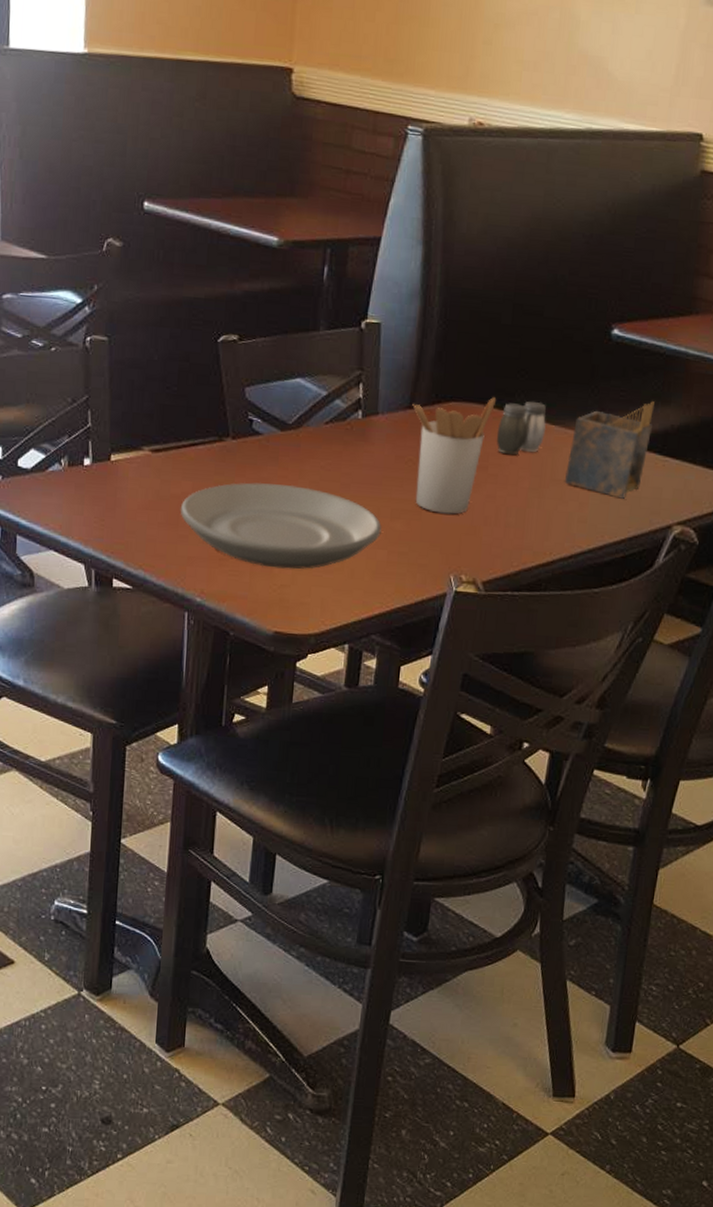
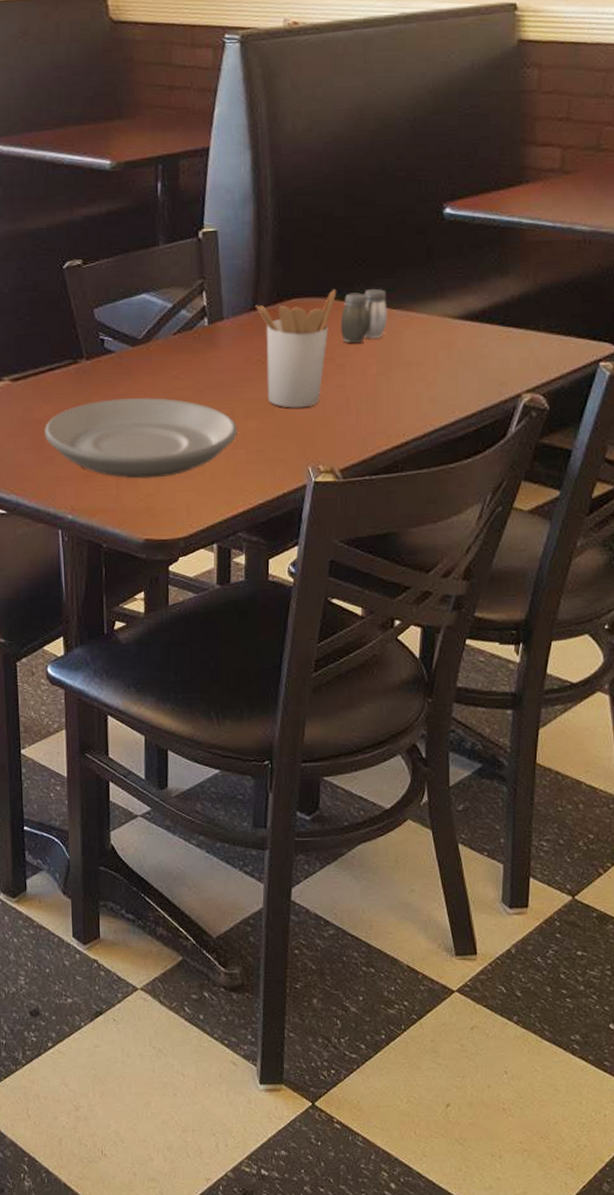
napkin holder: present [564,401,654,499] -> none [410,274,493,374]

